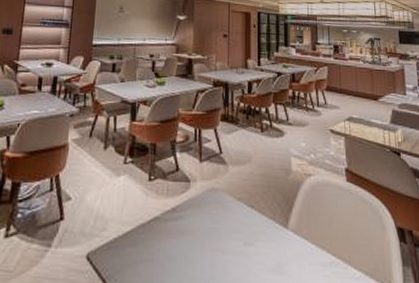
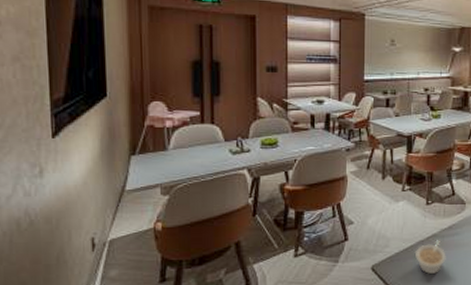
legume: none [134,224,169,269] -> present [414,240,446,275]

